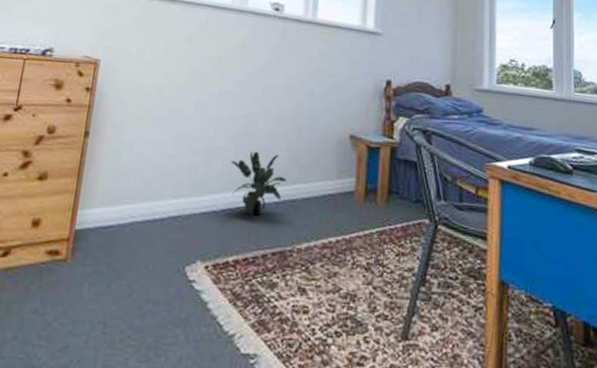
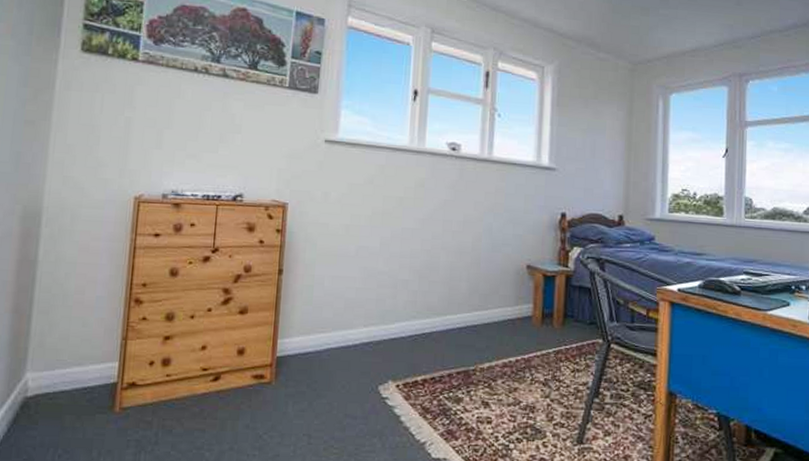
potted plant: present [230,151,286,216] -> none [415,282,468,341]

